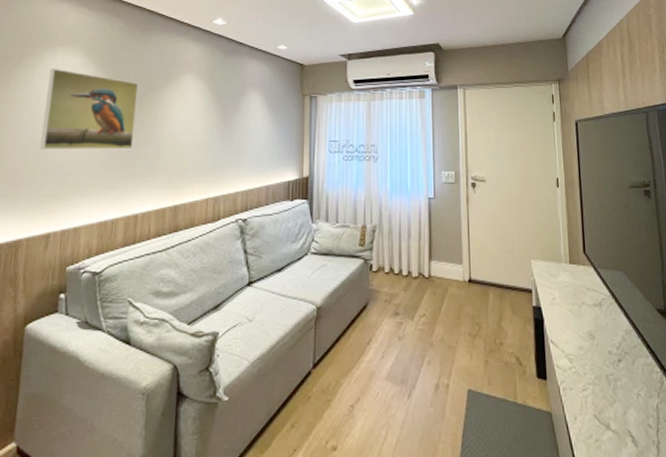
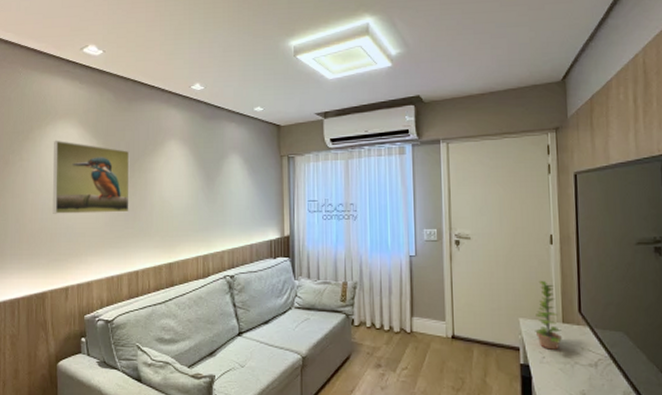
plant: none [545,221,570,291] -> present [535,280,562,350]

